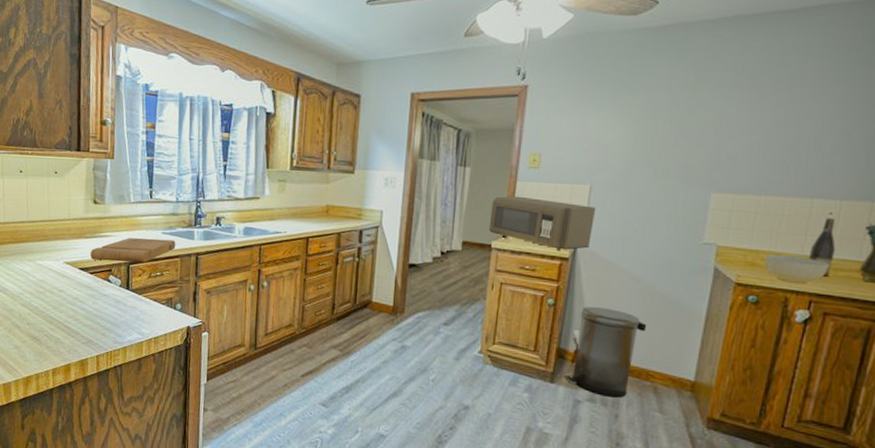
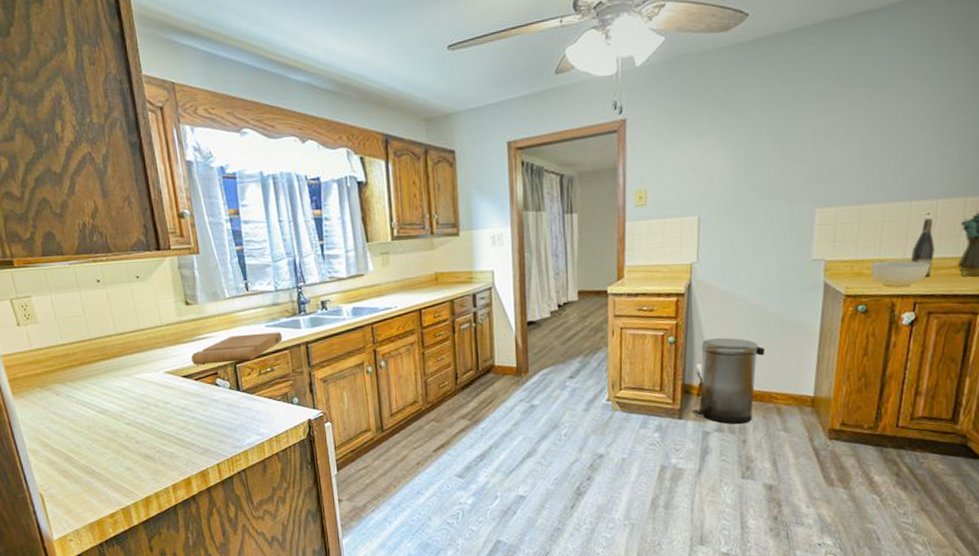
microwave: present [488,196,597,252] -> none [602,236,707,289]

